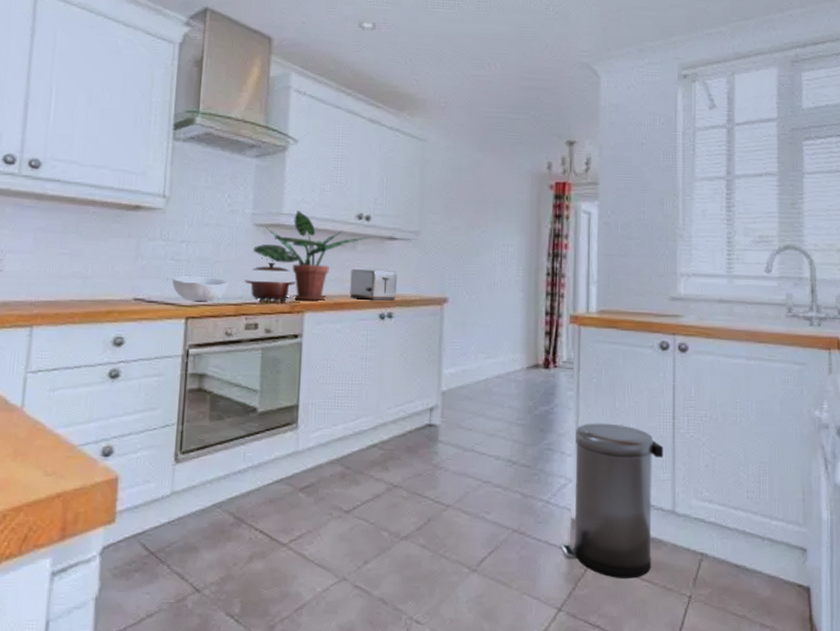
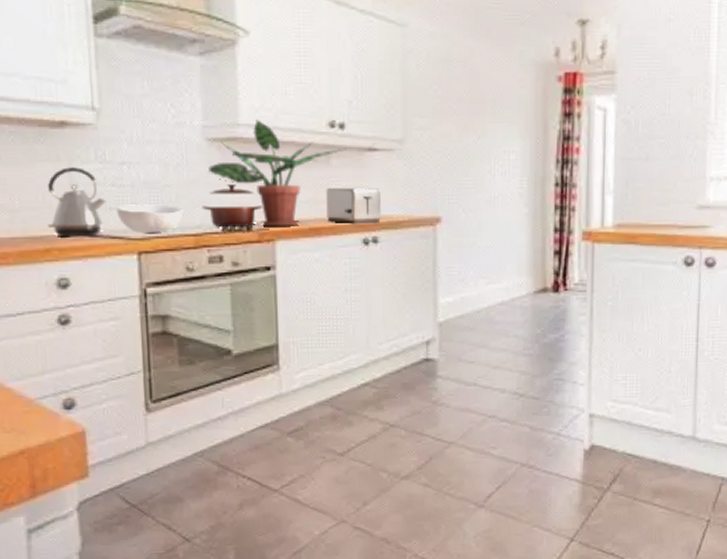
kettle: none [113,243,165,302] -> present [48,167,106,237]
pedal bin: present [559,423,664,579] -> none [571,349,686,506]

